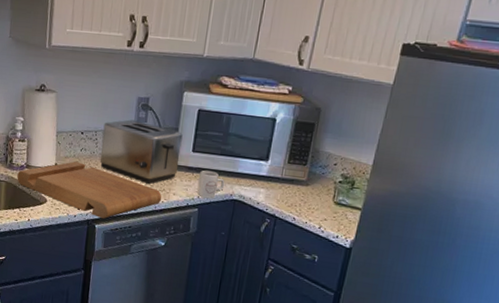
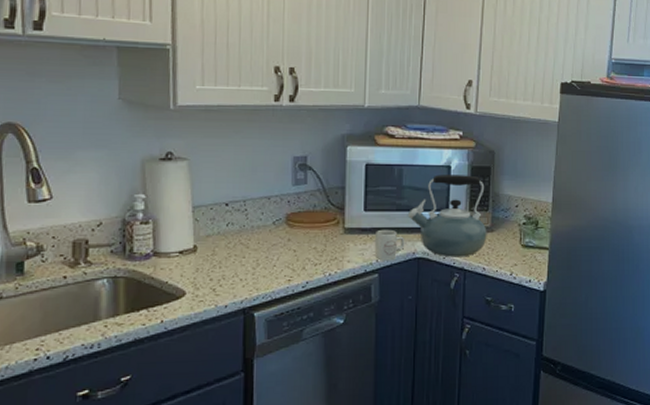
cutting board: present [17,161,162,220] -> none [141,240,335,305]
toaster: present [100,119,183,184] -> none [252,183,351,253]
kettle: none [229,126,306,205] -> present [407,175,487,257]

